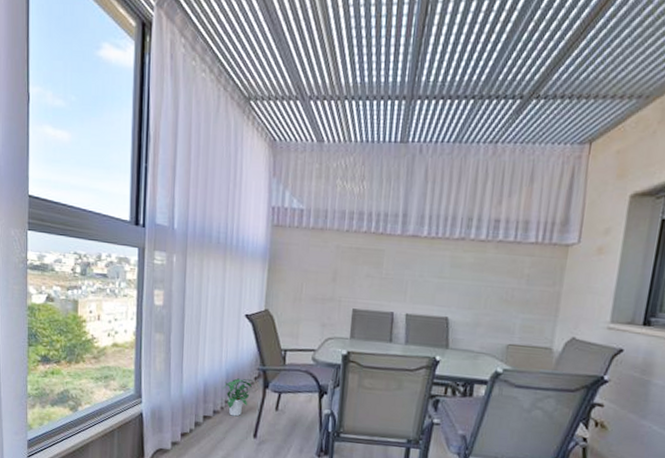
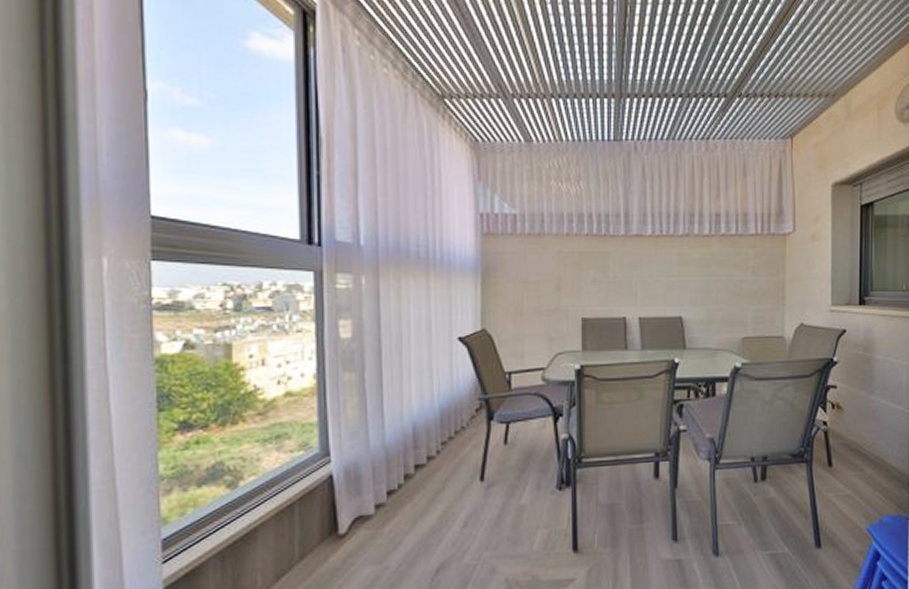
potted plant: present [222,378,253,417] -> none [436,411,475,460]

